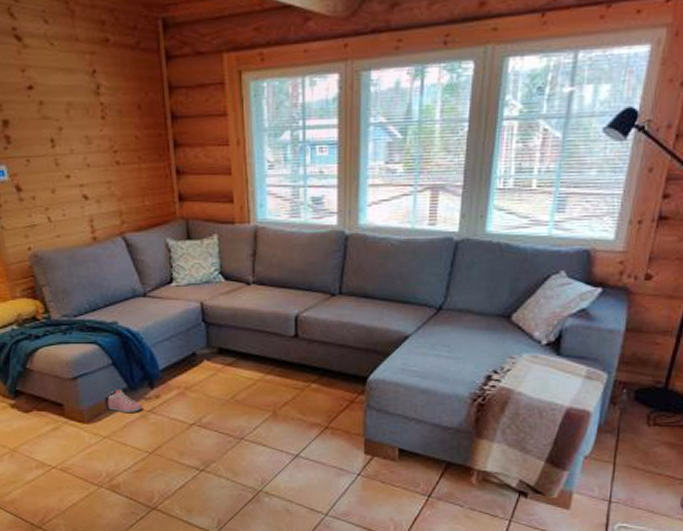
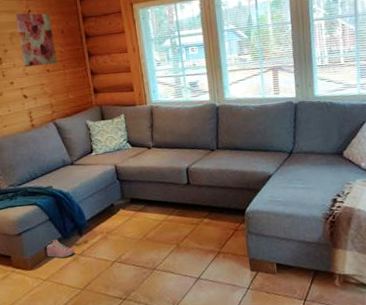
wall art: none [74,73,131,156] -> present [15,13,58,68]

